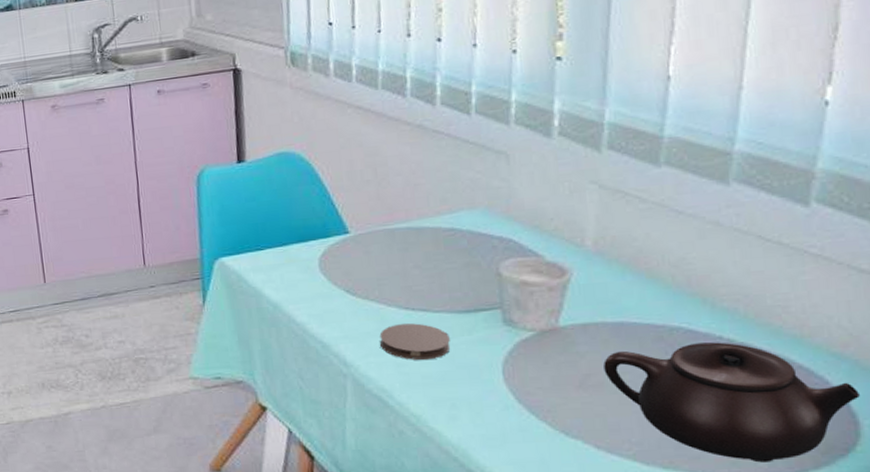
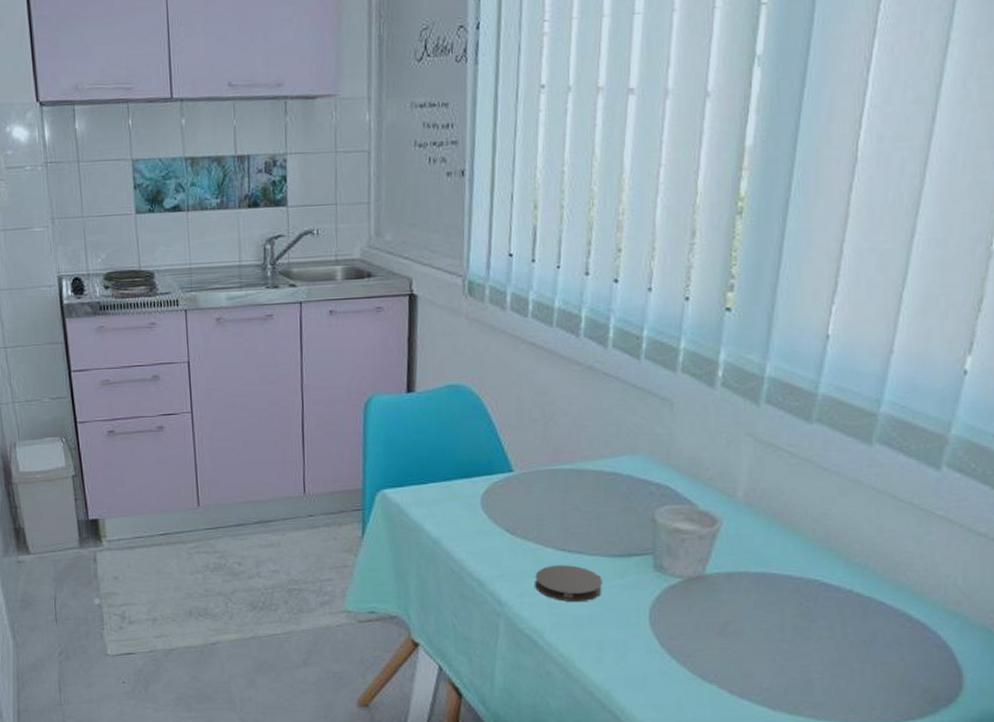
teapot: present [603,342,860,463] -> none [743,595,966,710]

